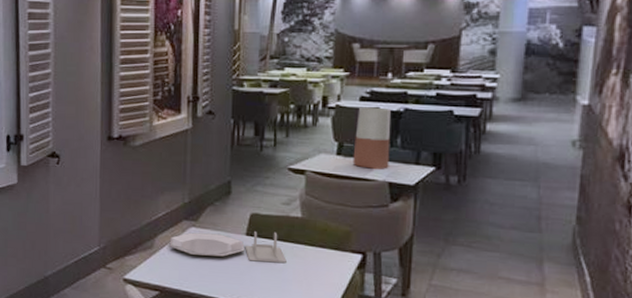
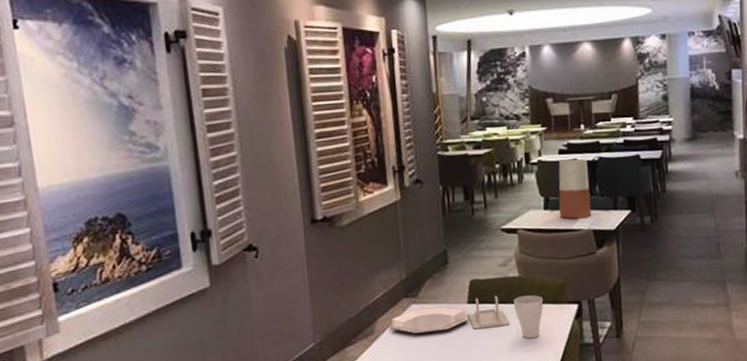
cup: none [292,237,325,281] -> present [513,295,544,339]

